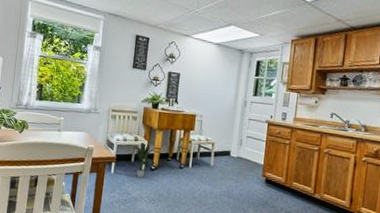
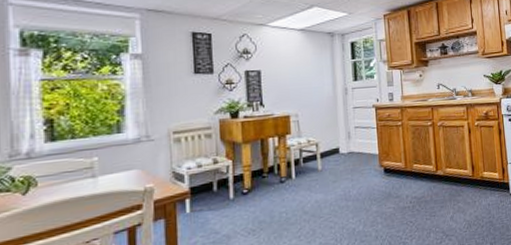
potted plant: present [134,142,156,178] -> none [214,162,248,209]

